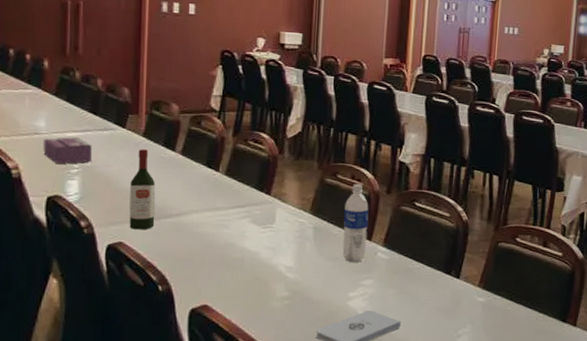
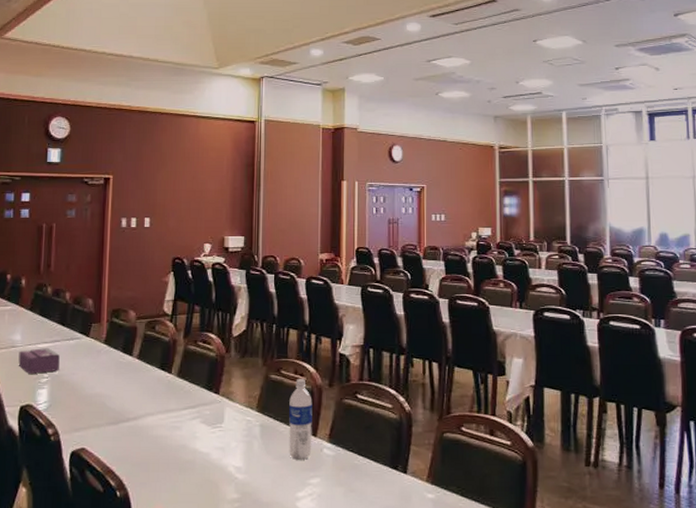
wine bottle: present [129,149,156,230] -> none [91,356,115,435]

